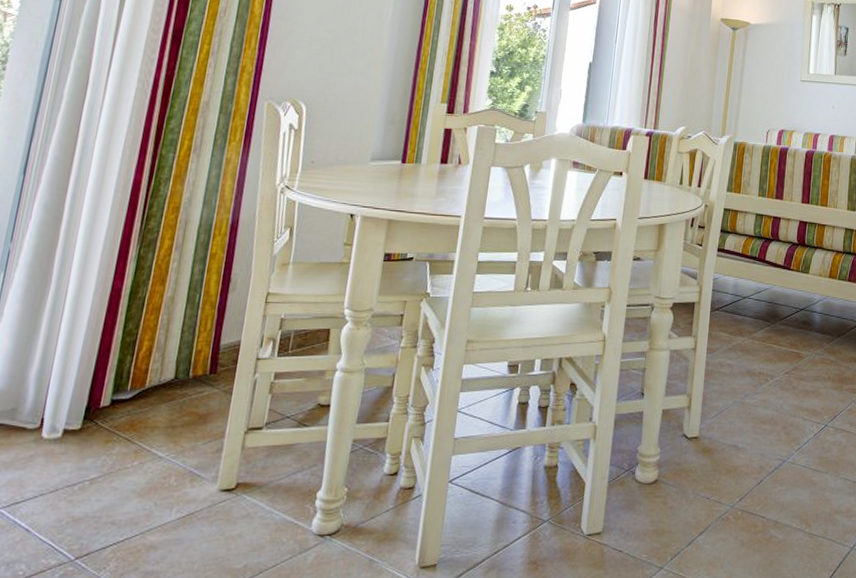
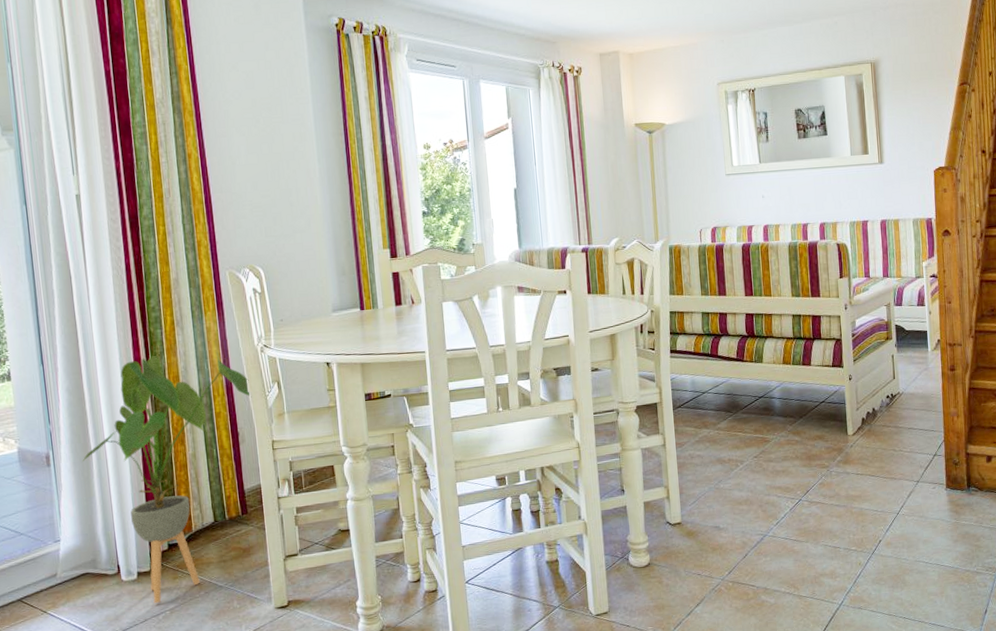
house plant: none [37,181,259,470] -> present [82,352,252,603]

